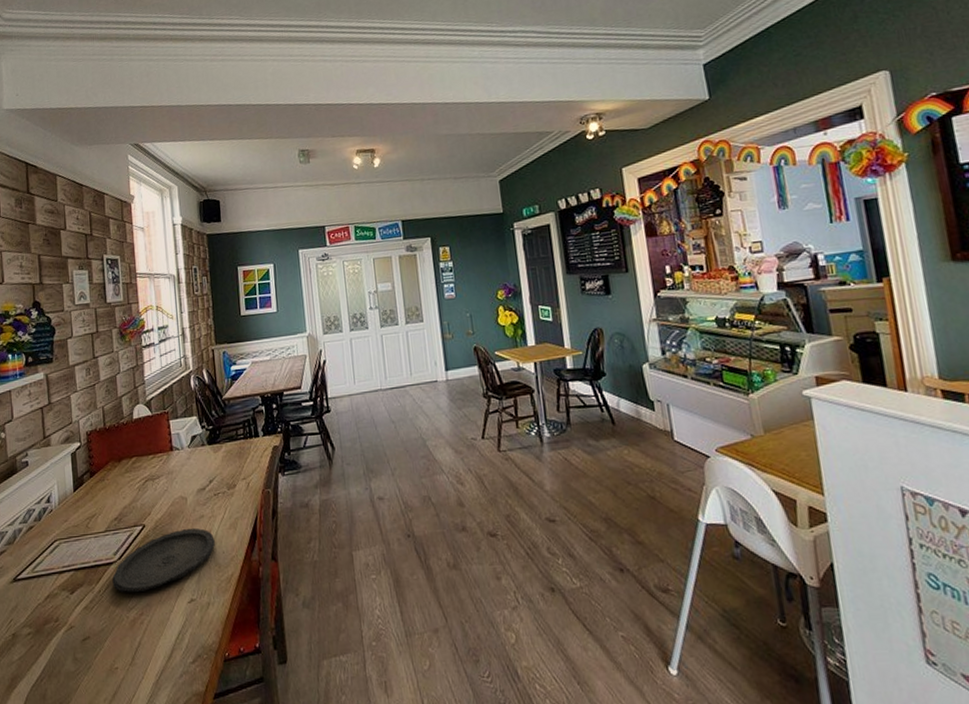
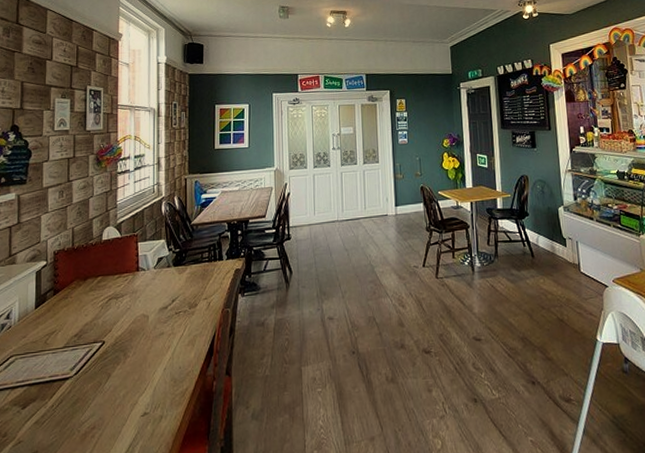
plate: present [112,527,215,592] -> none [66,344,172,407]

